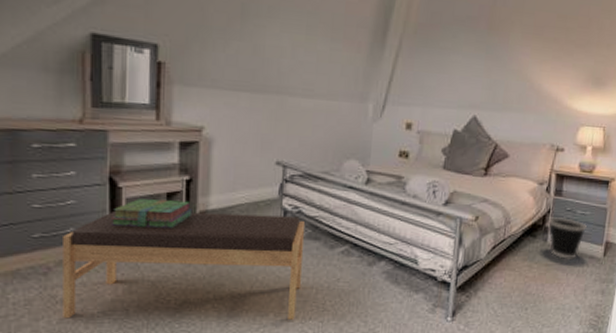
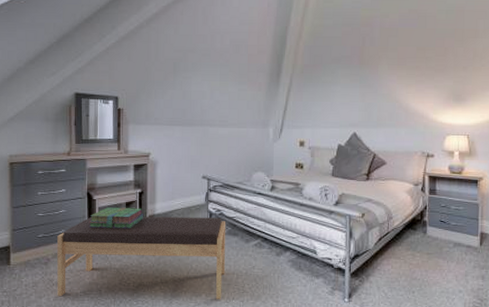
wastebasket: present [549,217,587,259] -> none [426,212,461,249]

